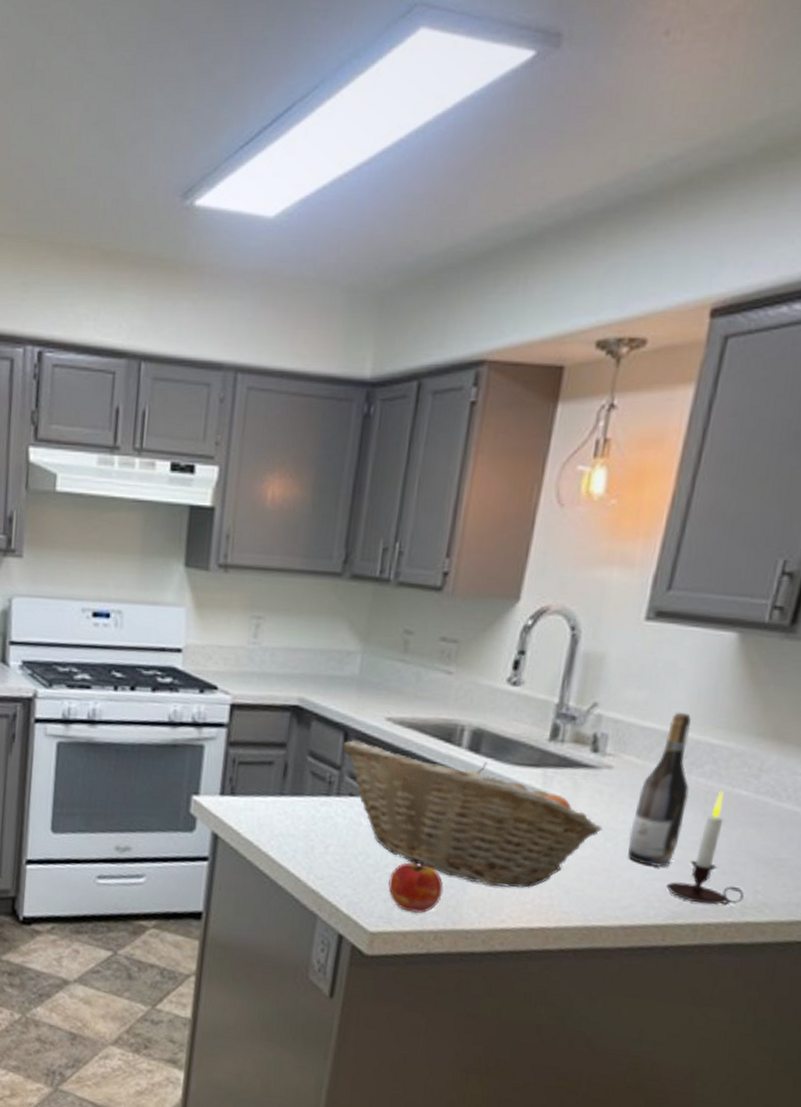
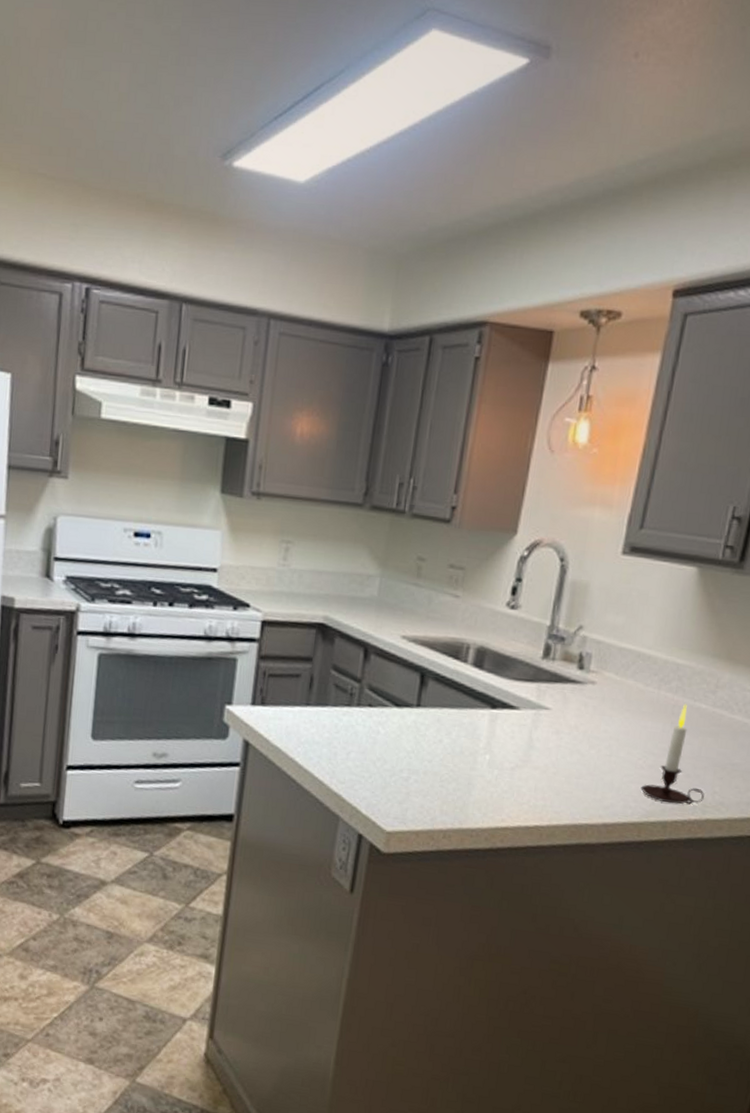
fruit basket: present [342,740,603,888] -> none [363,656,588,791]
apple: present [388,861,444,913] -> none [403,767,452,814]
wine bottle: present [627,712,691,868] -> none [608,635,660,772]

